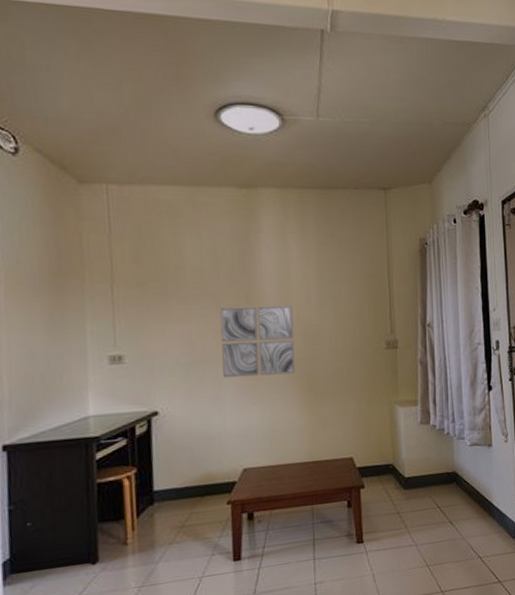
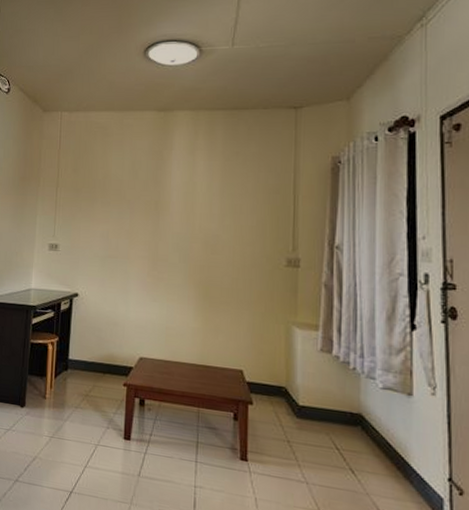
wall art: present [220,305,296,378] -> none [131,212,196,278]

